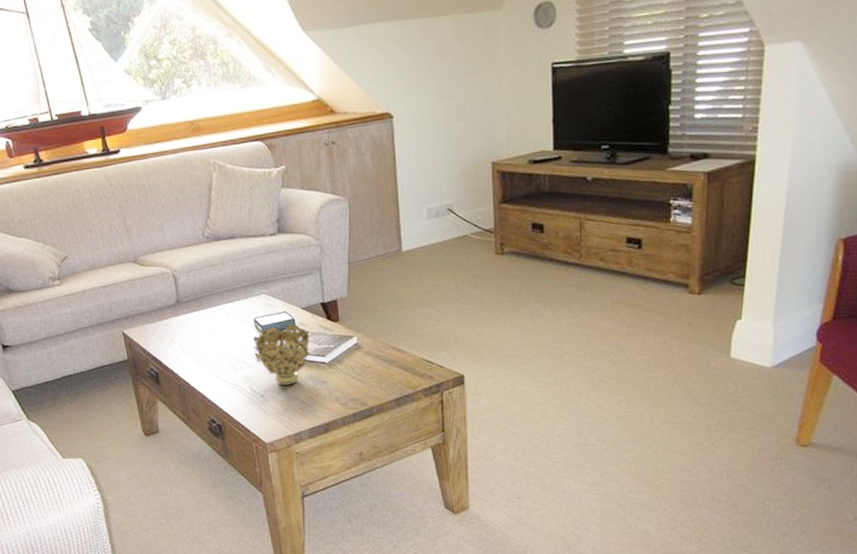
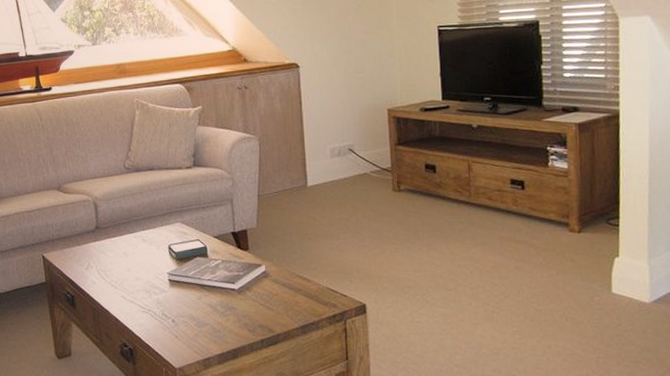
decorative bowl: present [252,324,311,386] -> none [166,251,221,311]

